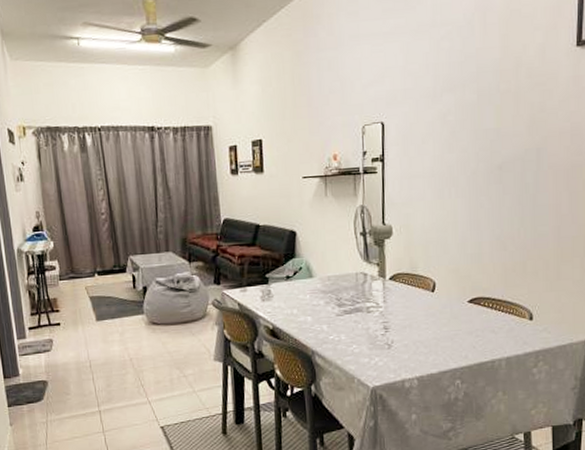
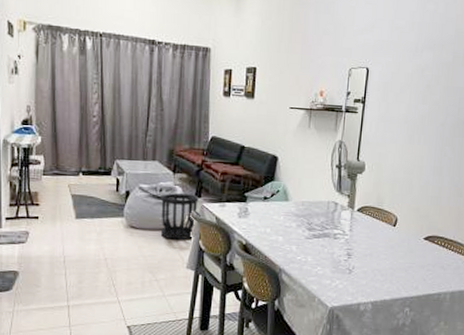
wastebasket: none [178,282,218,332] -> present [160,193,199,240]

